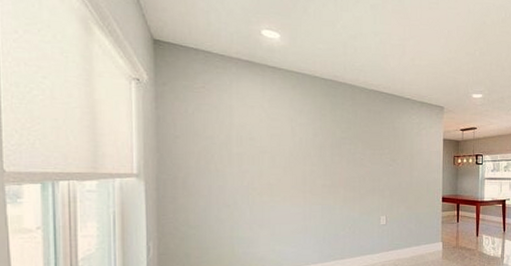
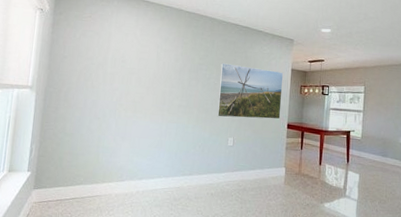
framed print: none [366,136,435,195] -> present [216,63,284,119]

